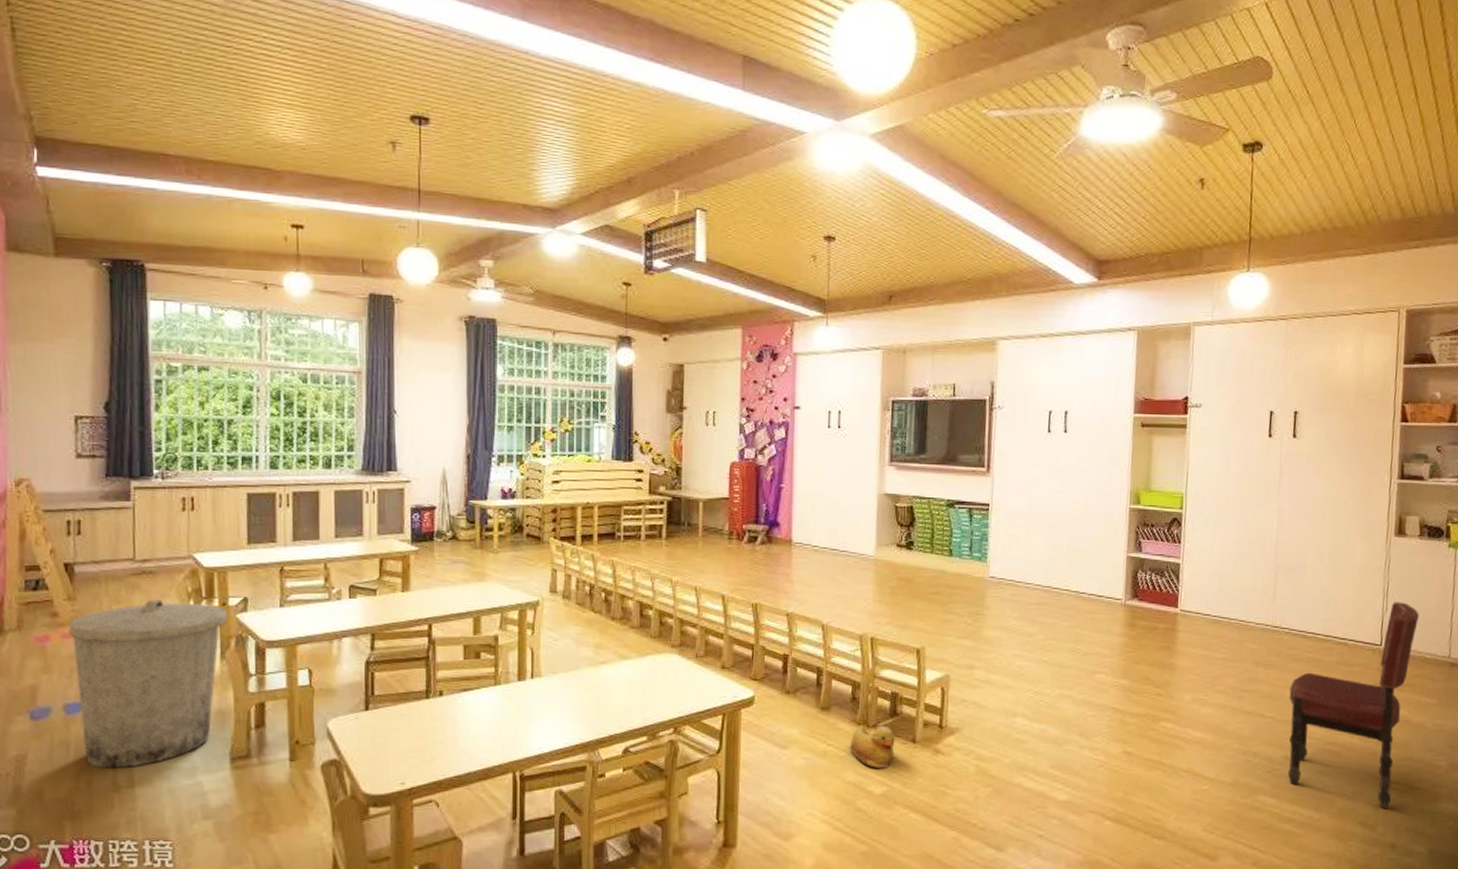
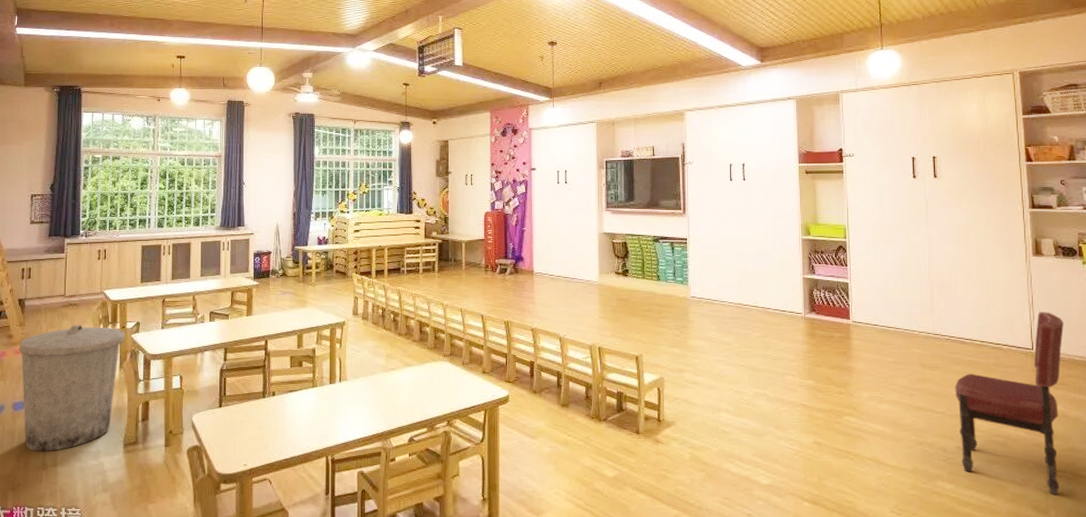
rubber duck: present [849,725,895,768] -> none [585,419,622,455]

